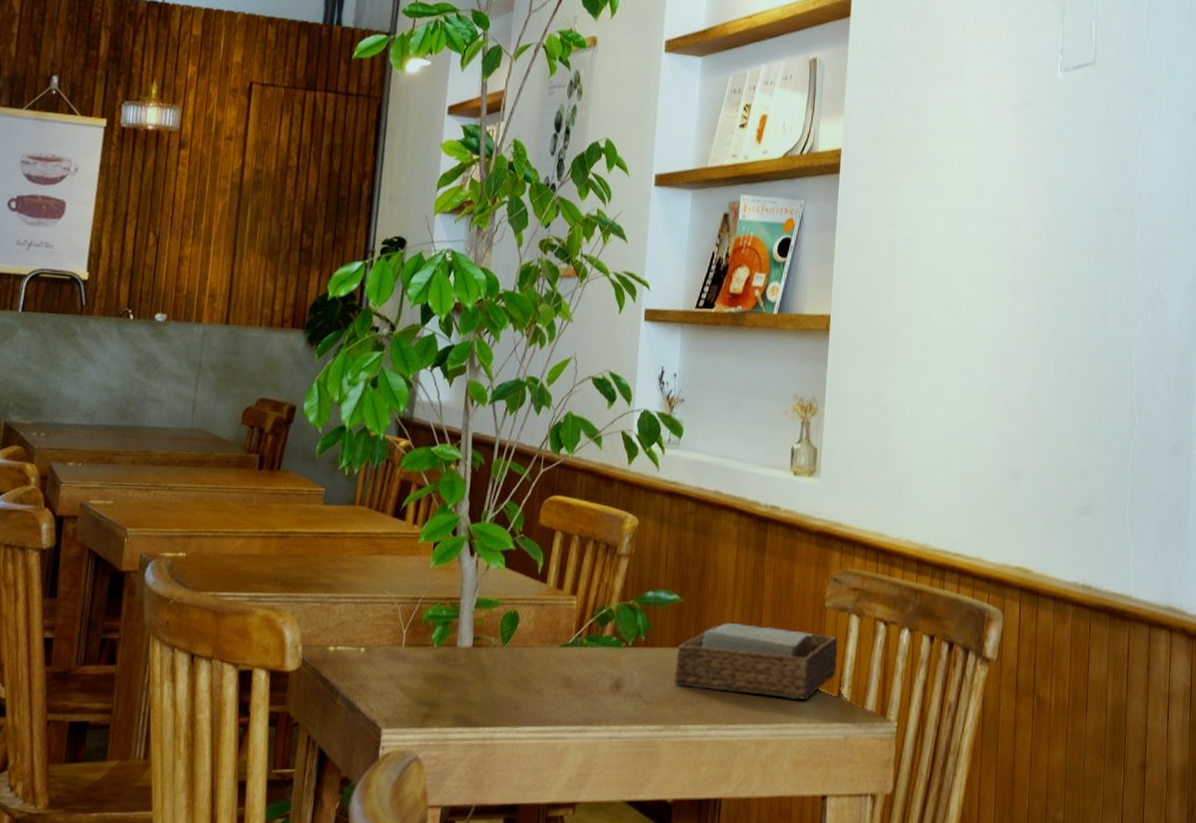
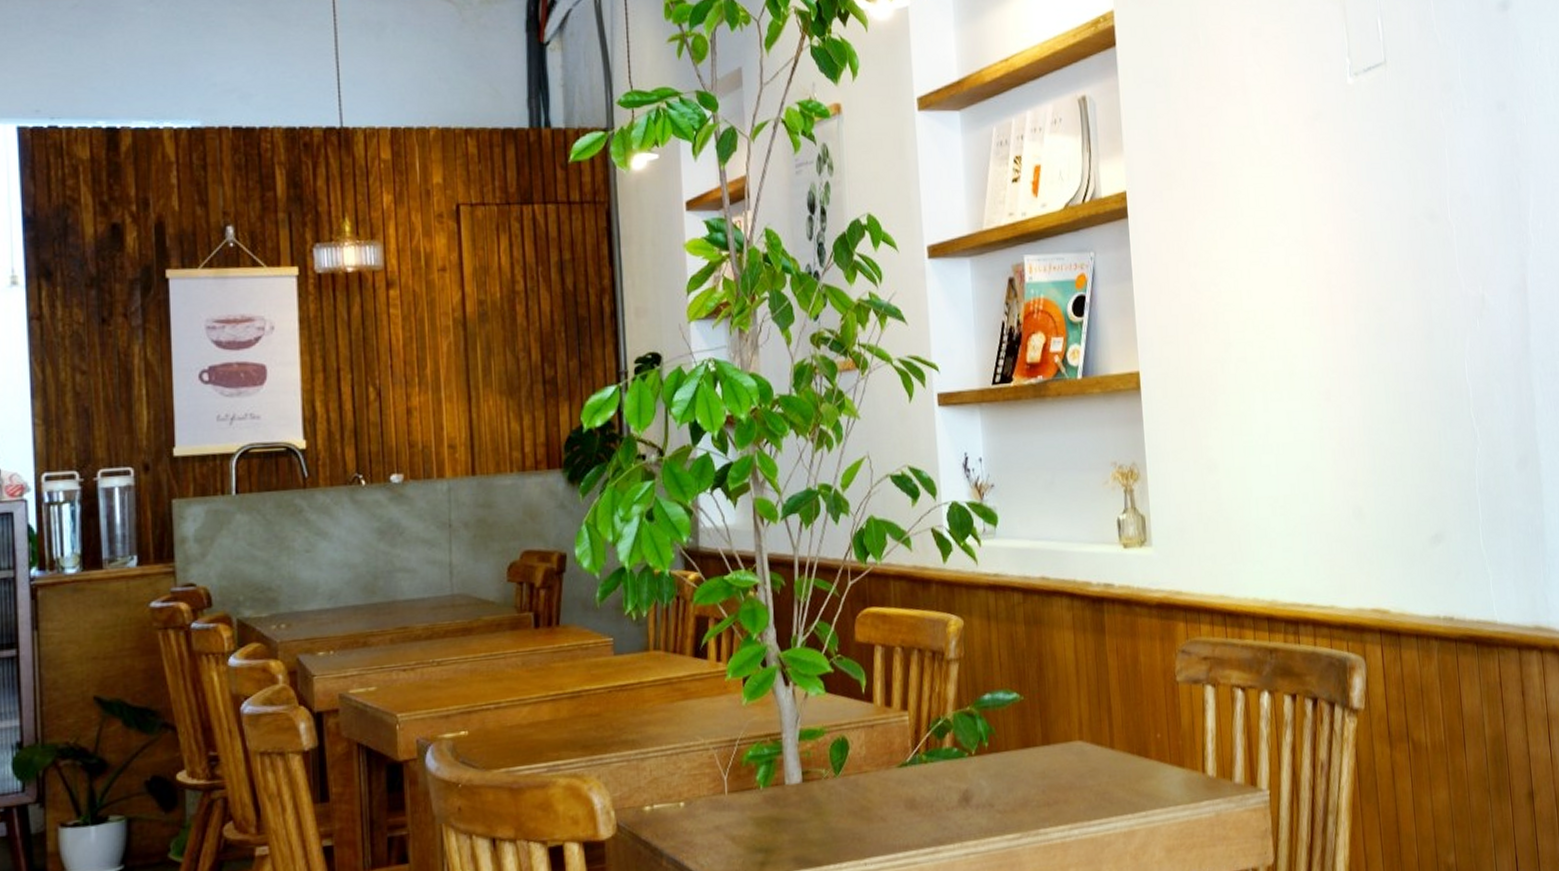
napkin holder: present [673,623,838,701] -> none [1024,711,1198,789]

